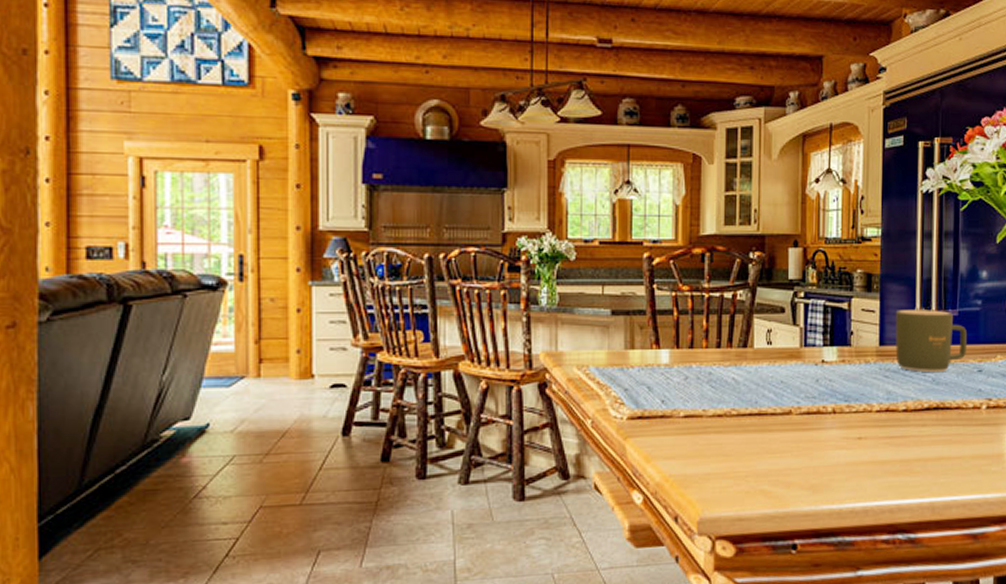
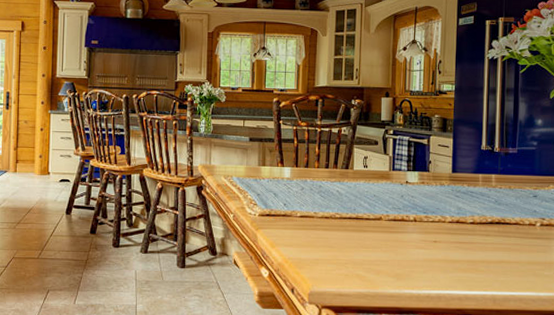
mug: present [895,310,968,373] -> none [465,146,525,196]

